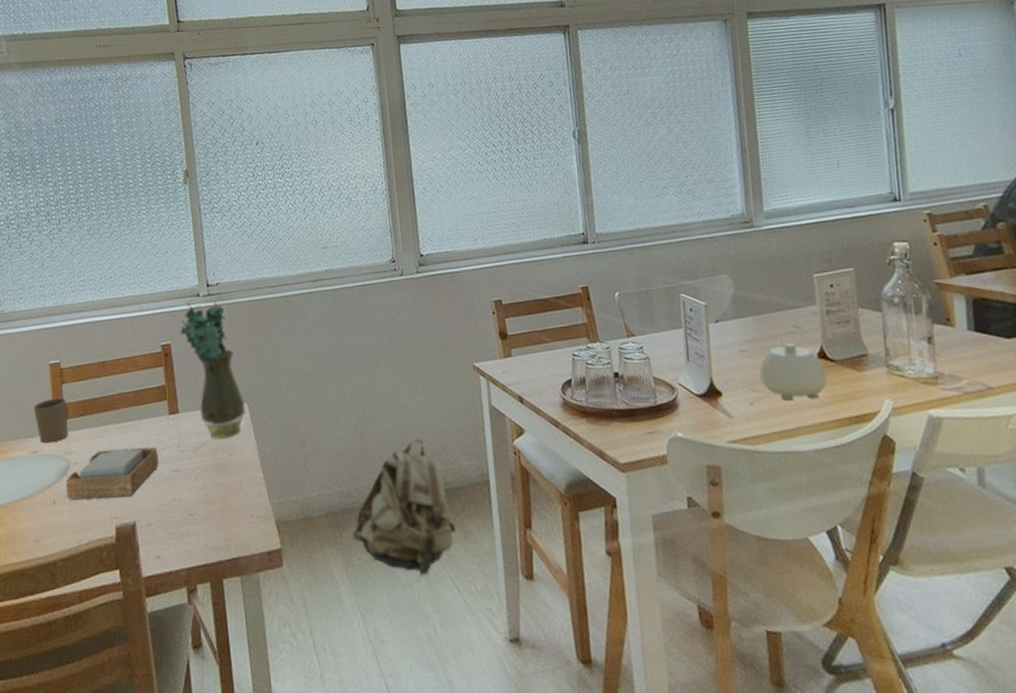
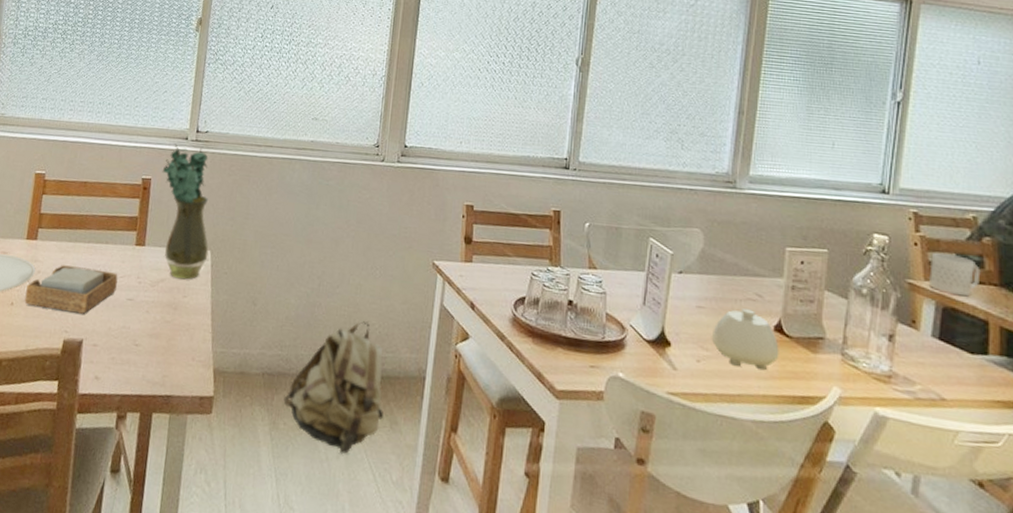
mug: present [33,397,69,444] -> none [11,205,44,248]
mug: none [952,246,1002,286] -> present [928,252,981,297]

